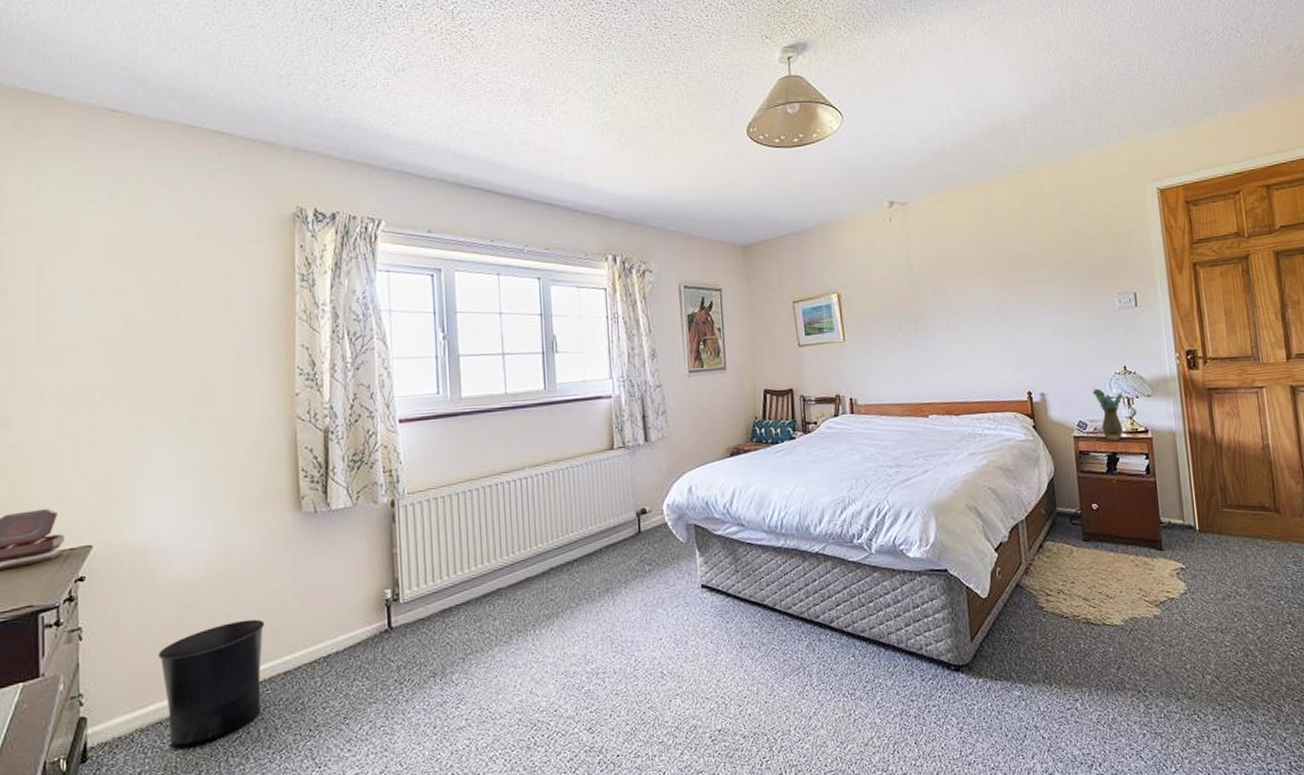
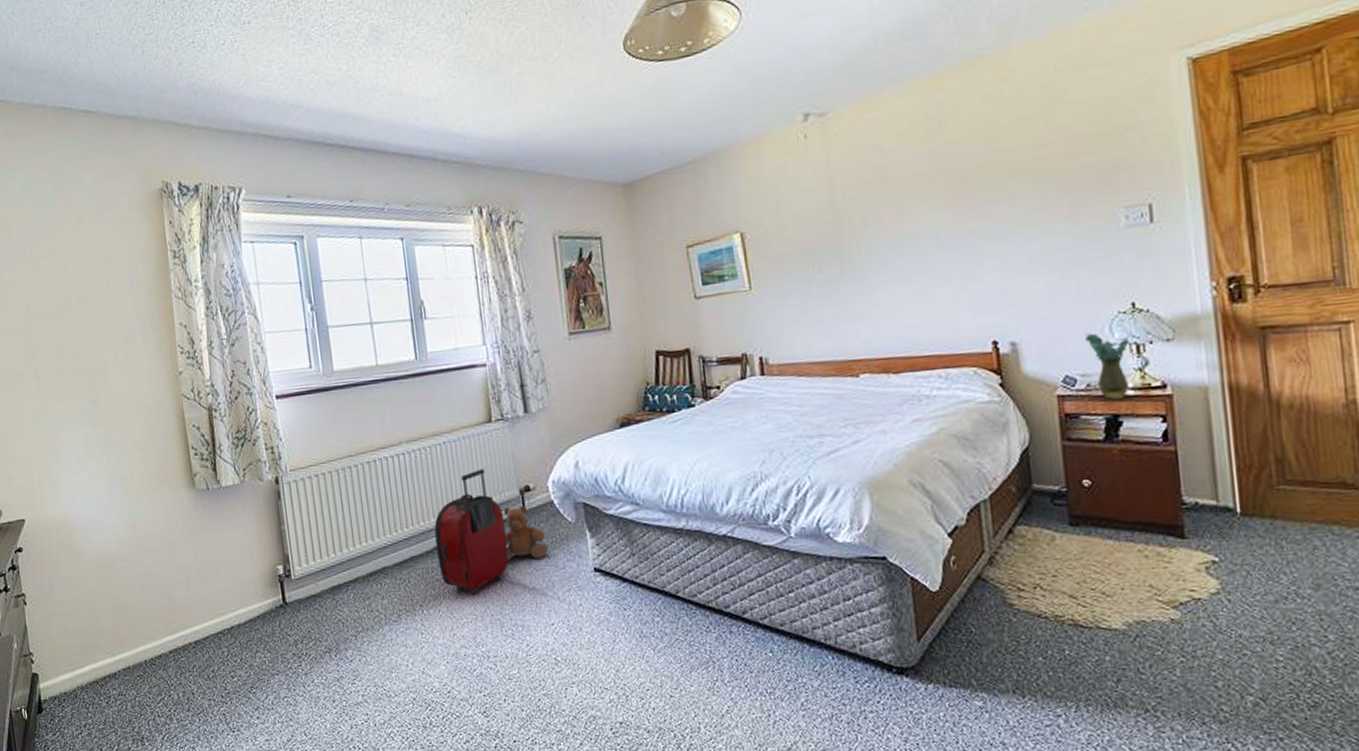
waste bin: present [157,619,265,749] -> none [87,590,178,706]
suitcase: none [552,493,622,613] -> present [434,469,508,595]
teddy bear: none [619,527,661,580] -> present [503,506,549,562]

